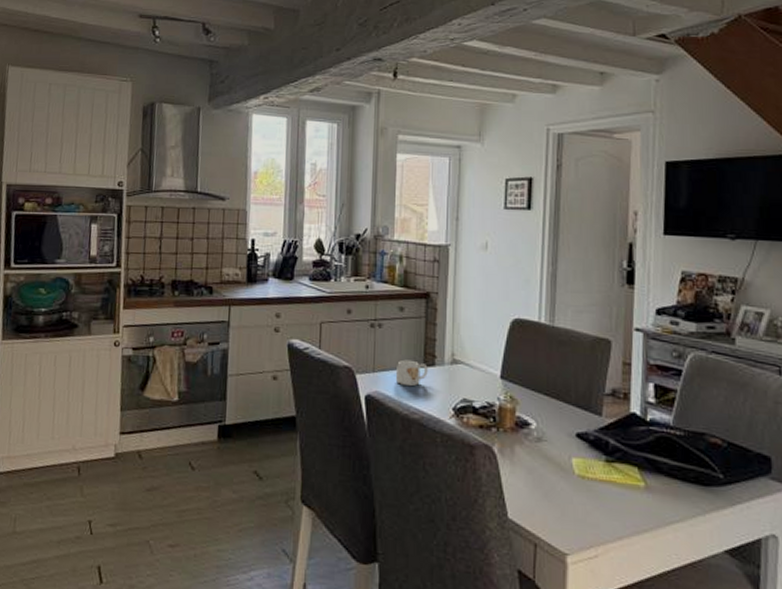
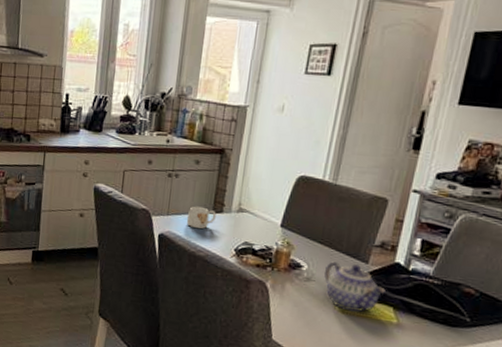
teapot: none [556,416,626,476] -> present [324,261,386,312]

